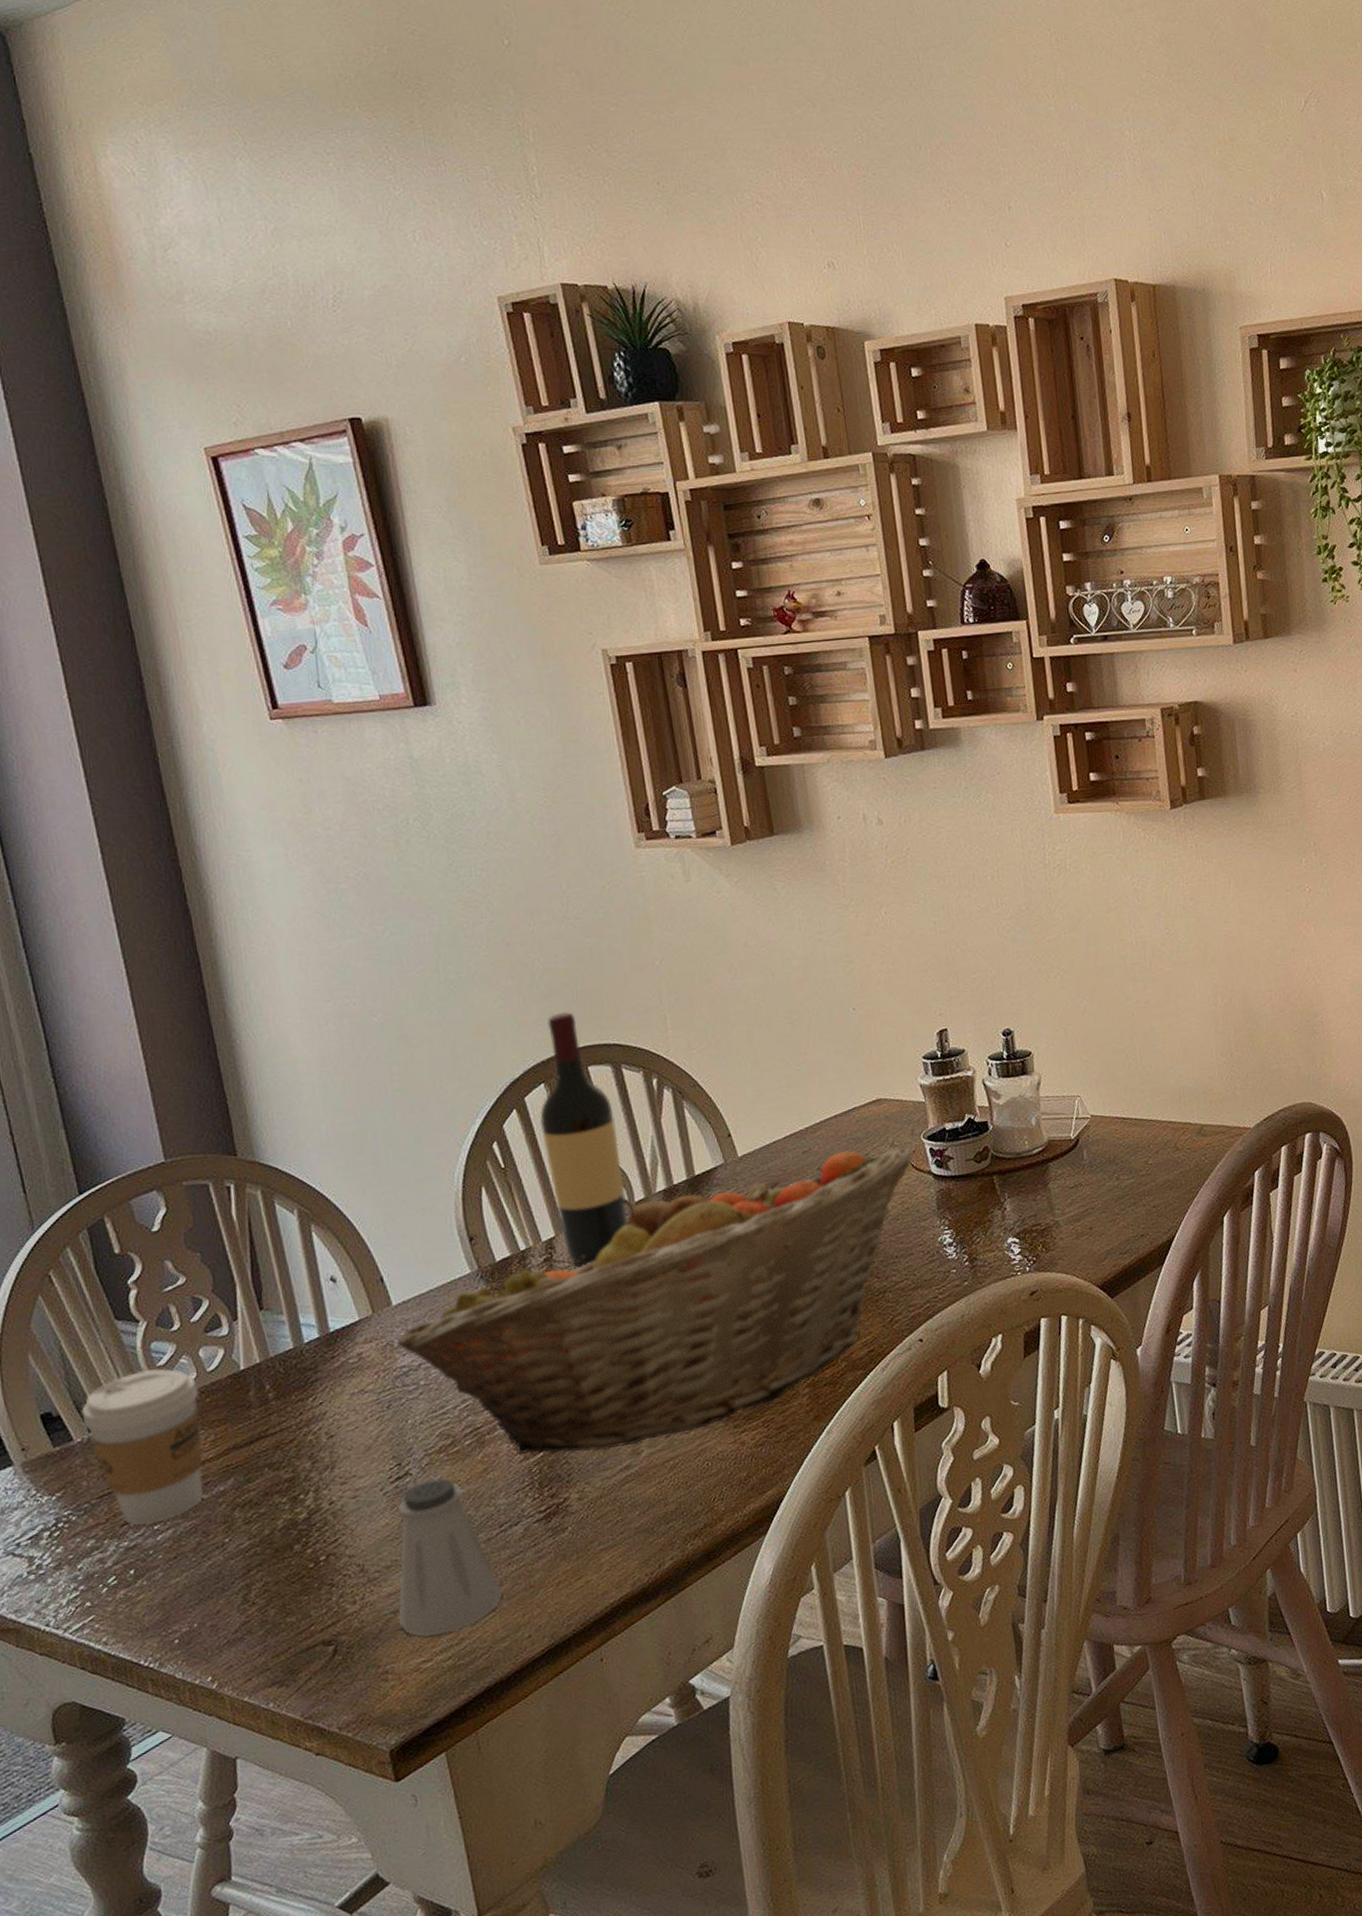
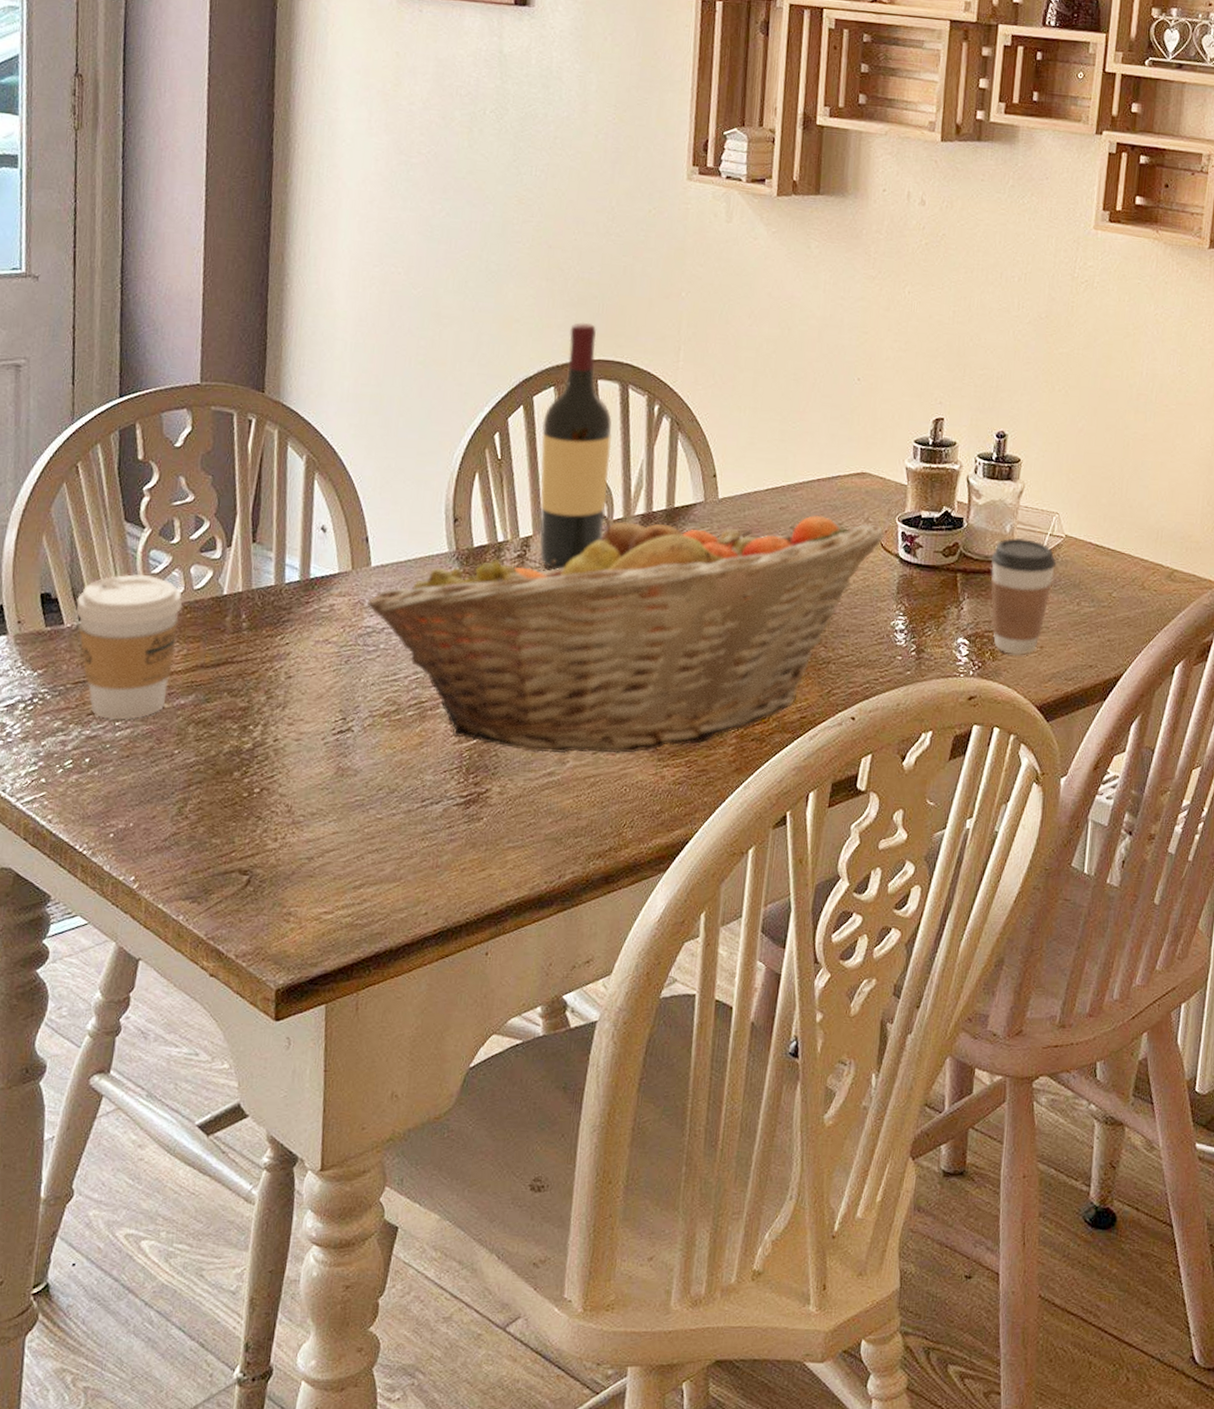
saltshaker: present [397,1478,503,1637] -> none [311,740,411,892]
coffee cup: none [1023,1127,1089,1242] -> present [990,537,1057,655]

